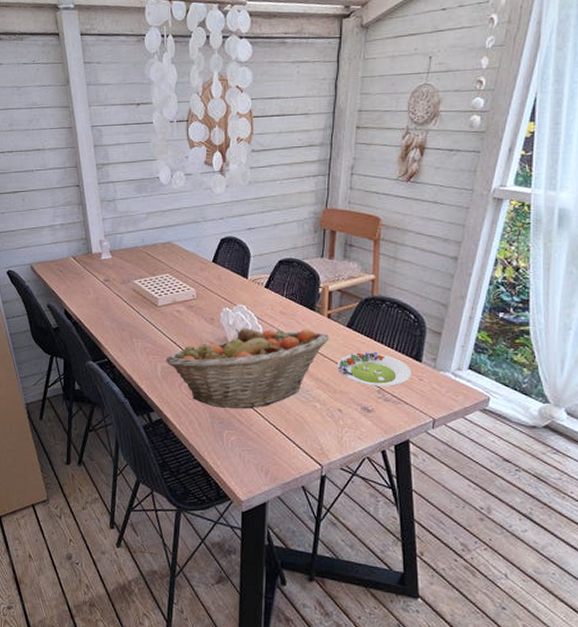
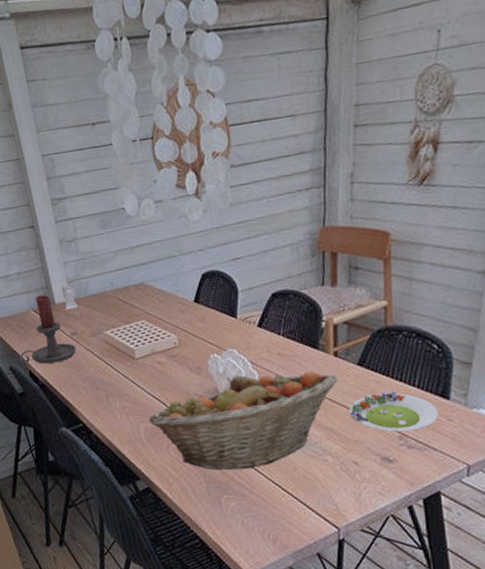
candle holder: none [57,245,107,304] -> present [19,294,76,364]

